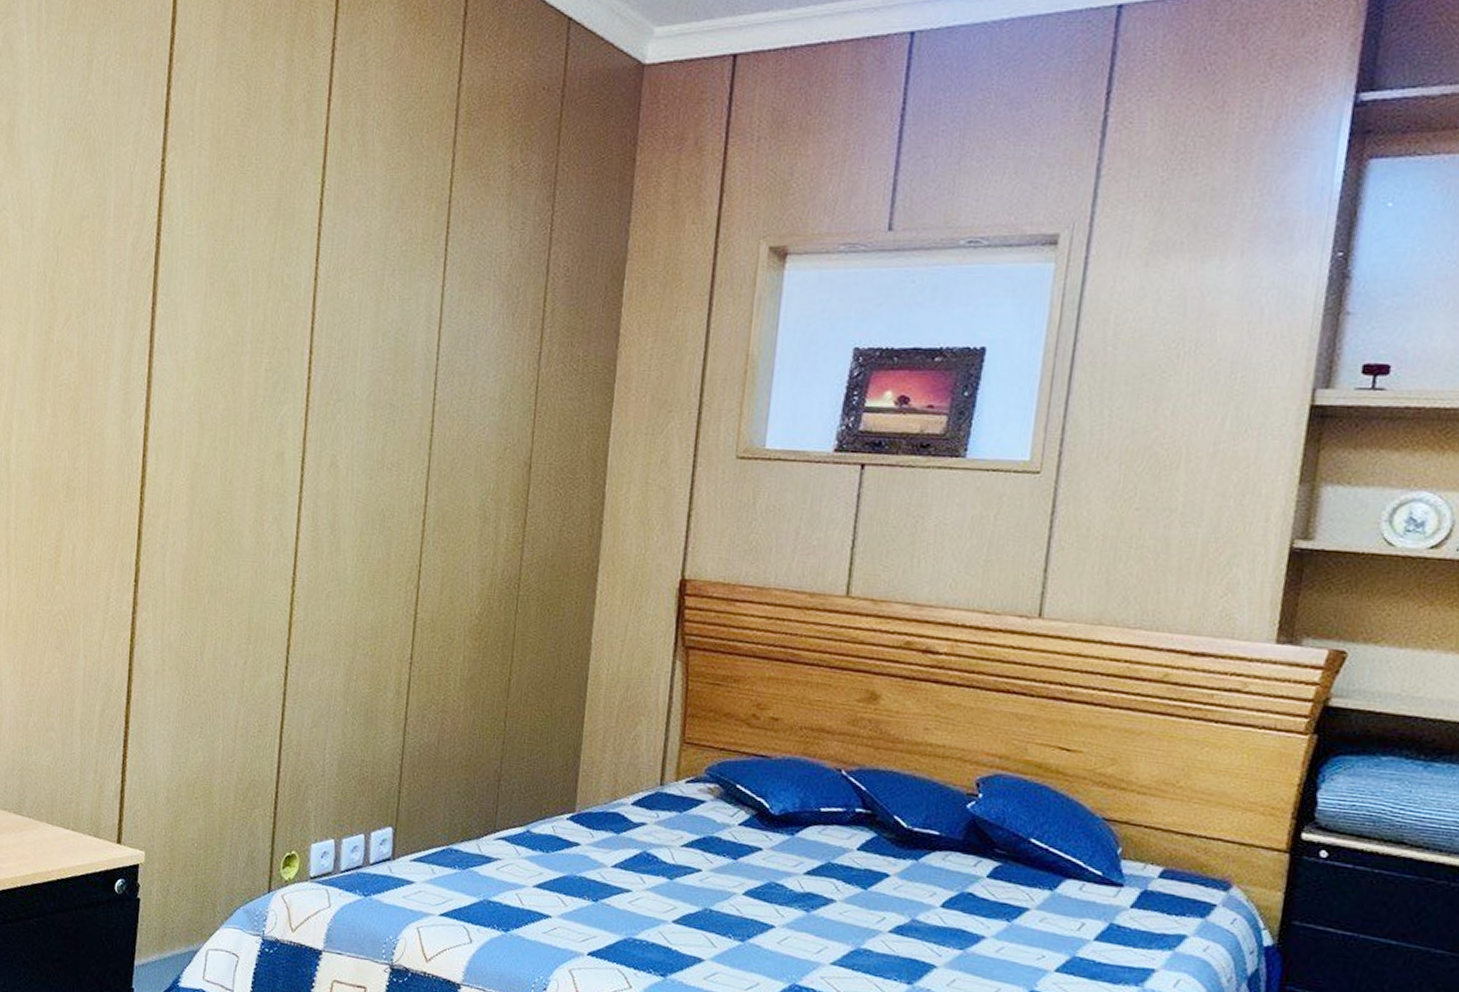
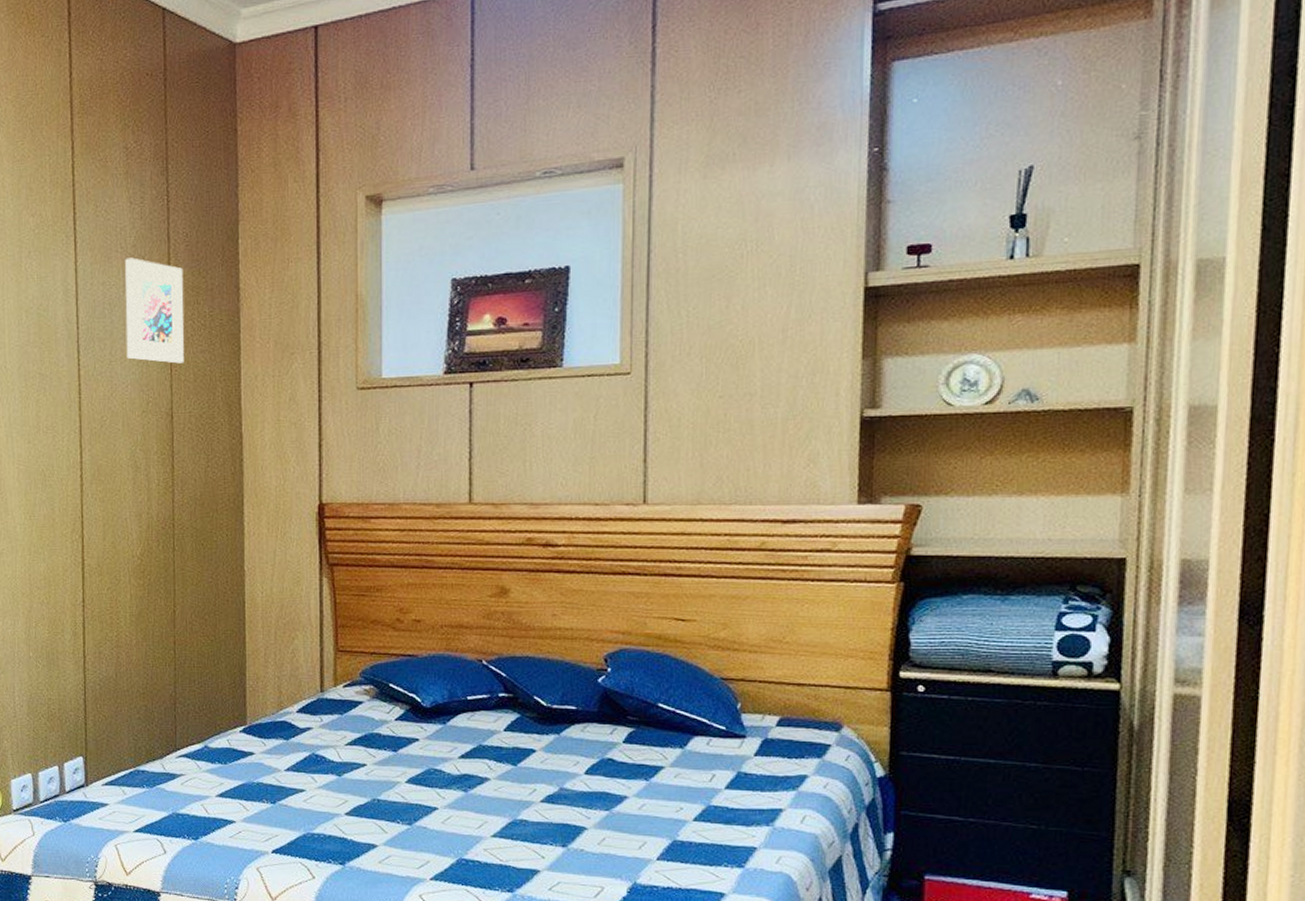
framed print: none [487,287,560,410] -> present [125,257,184,364]

